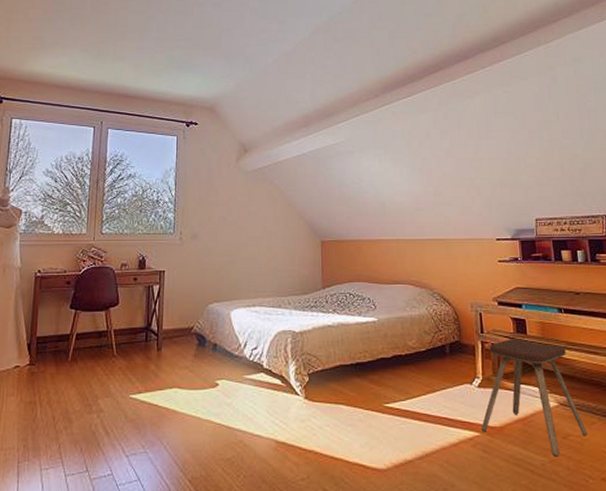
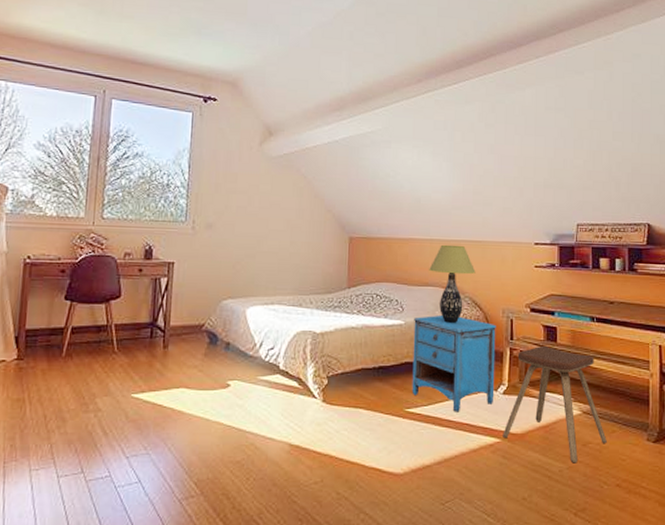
nightstand: none [386,311,470,406] -> present [412,314,496,412]
table lamp: none [397,244,442,320] -> present [429,244,476,324]

